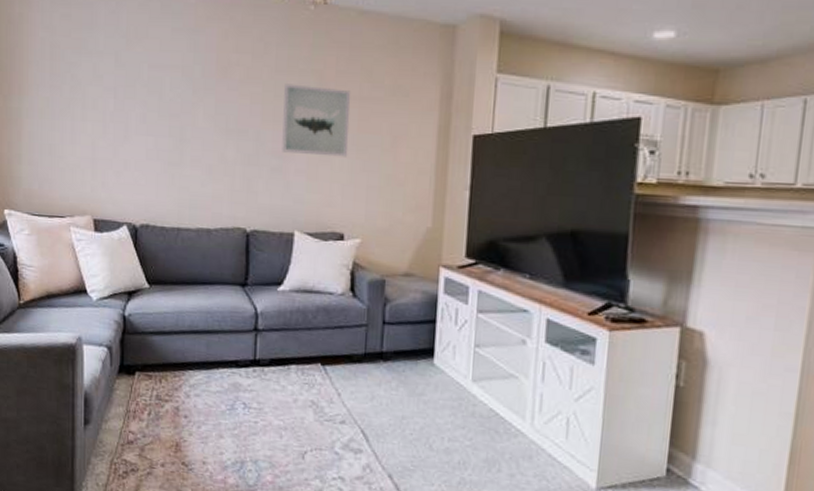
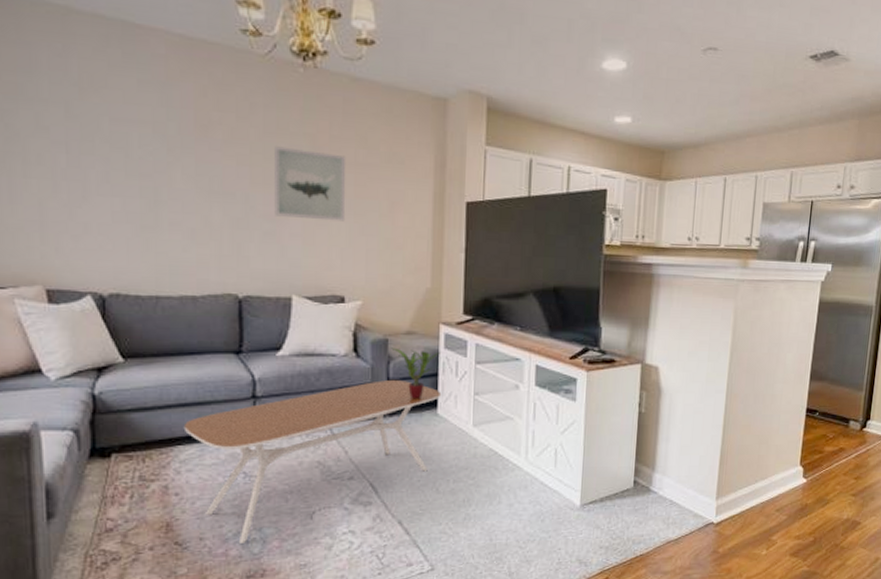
coffee table: none [194,322,439,474] -> present [183,379,442,544]
potted plant: none [388,289,439,346] -> present [391,347,440,399]

